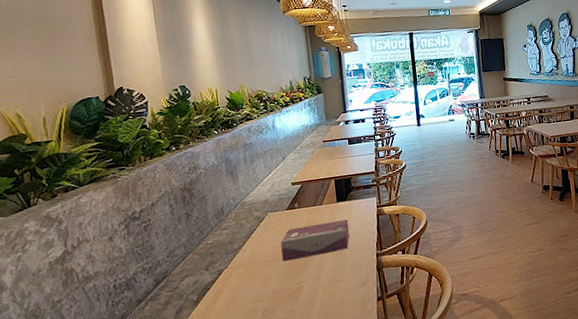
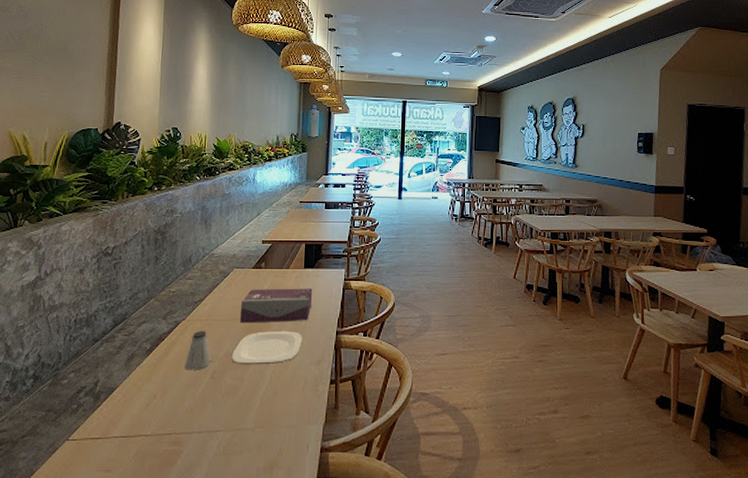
saltshaker: none [234,274,261,312] -> present [184,331,211,370]
plate: none [279,260,346,299] -> present [231,331,302,365]

